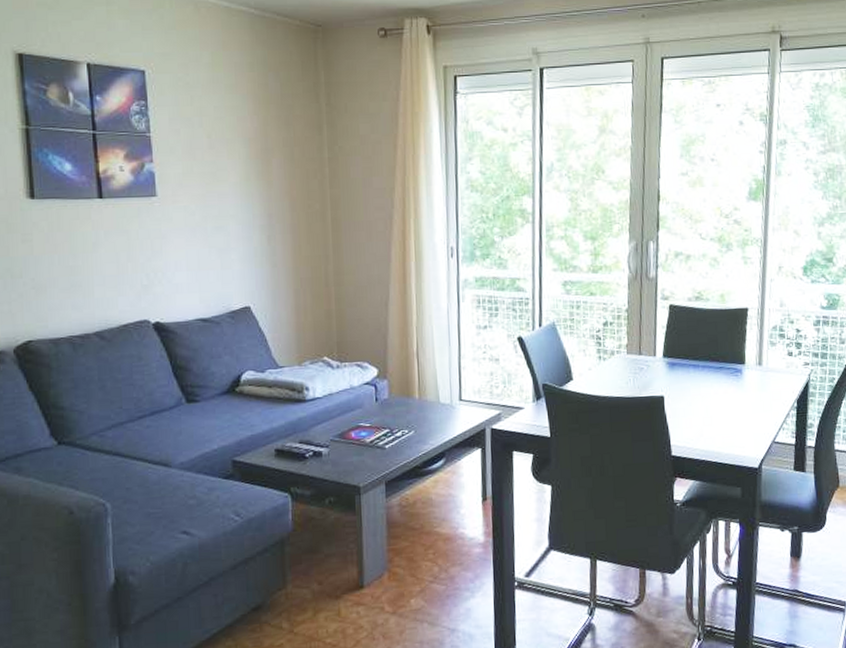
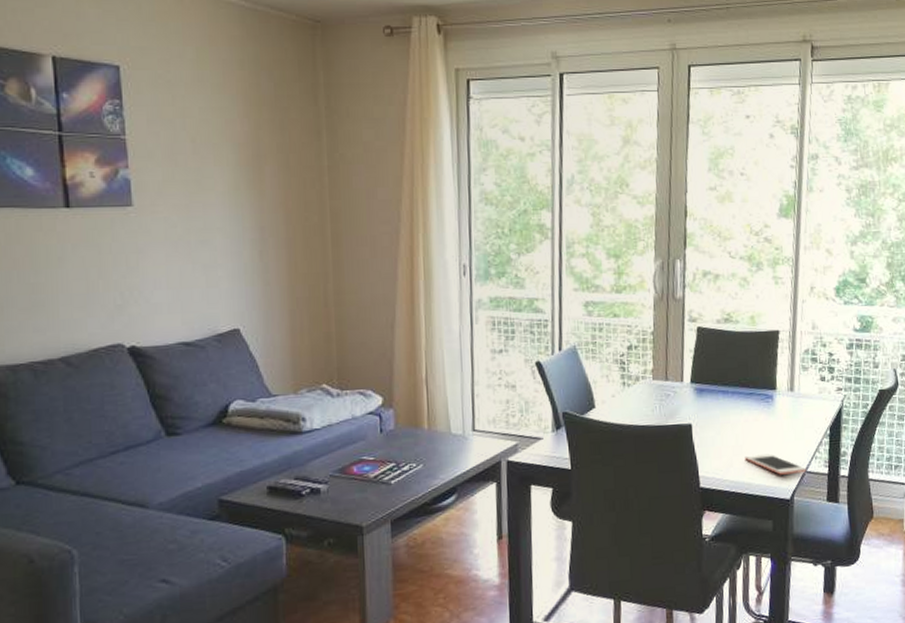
cell phone: none [714,424,774,445] -> present [745,453,807,475]

